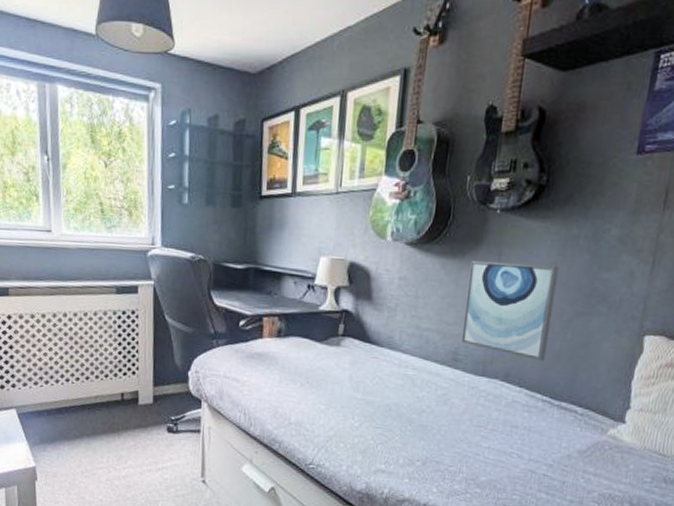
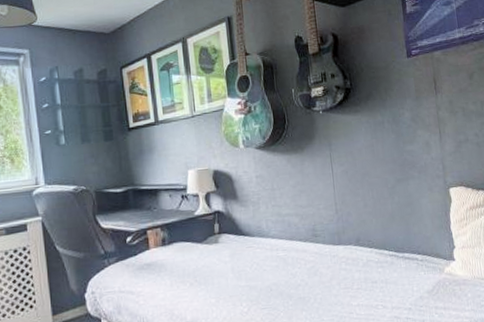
wall art: present [461,260,559,361] -> none [309,146,383,224]

